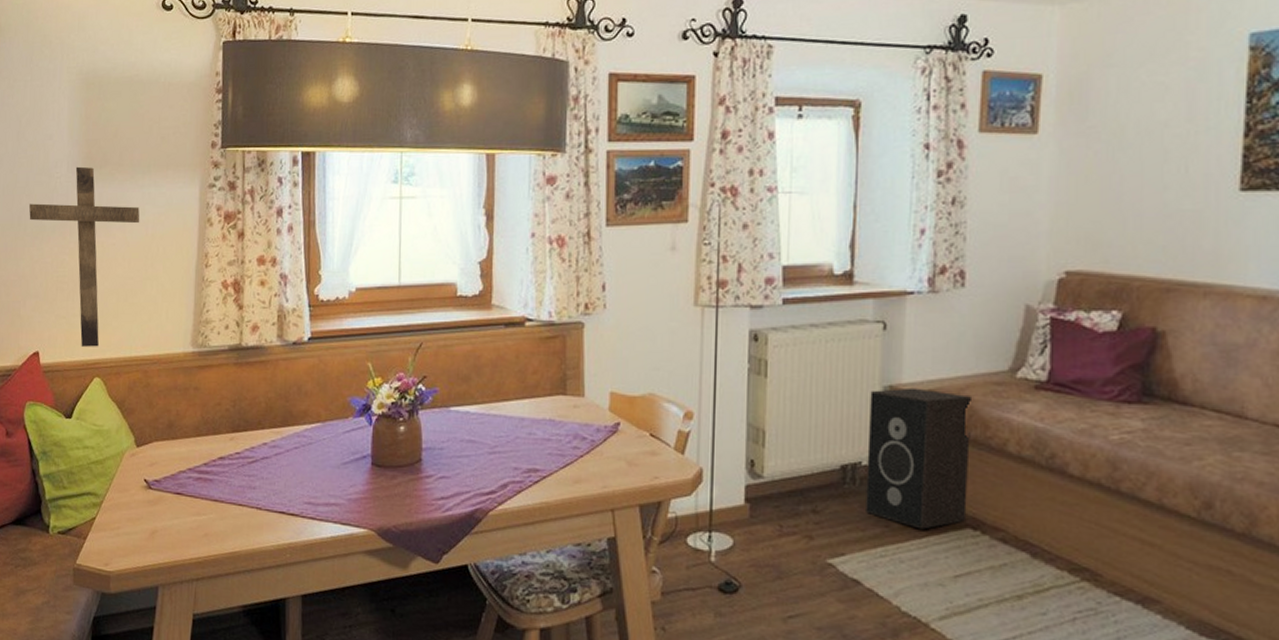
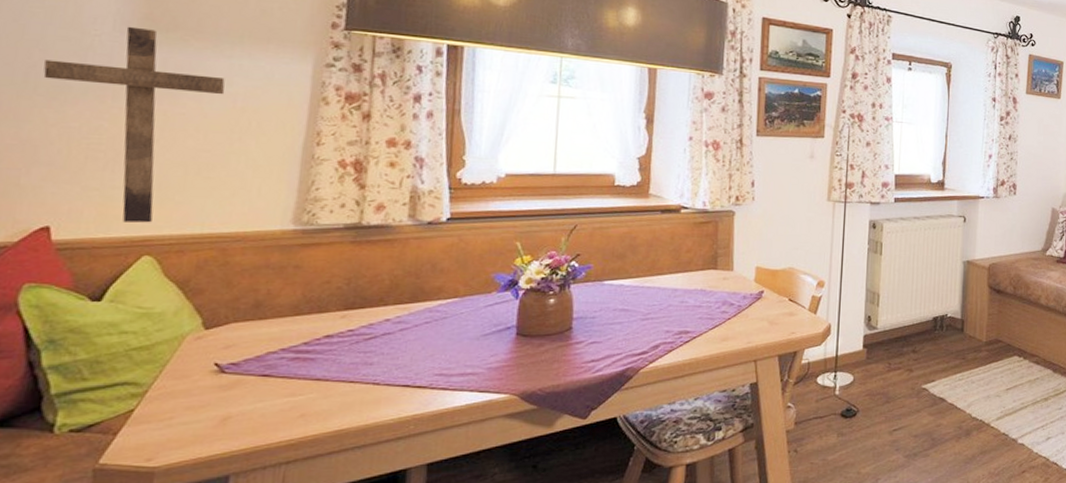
speaker: present [866,387,971,530] -> none [950,262,1019,359]

